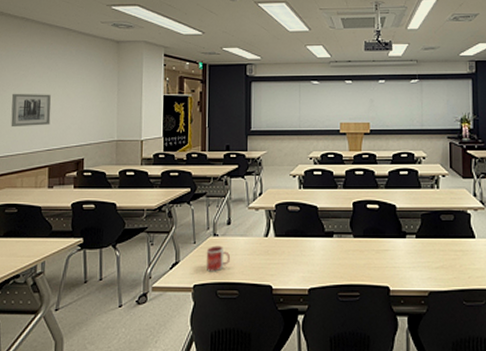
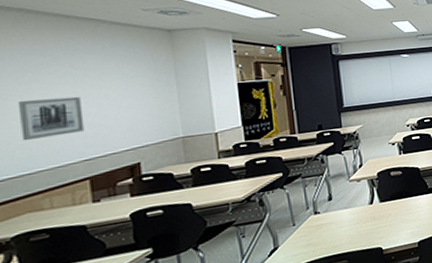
mug: present [206,246,230,272] -> none [308,222,335,250]

